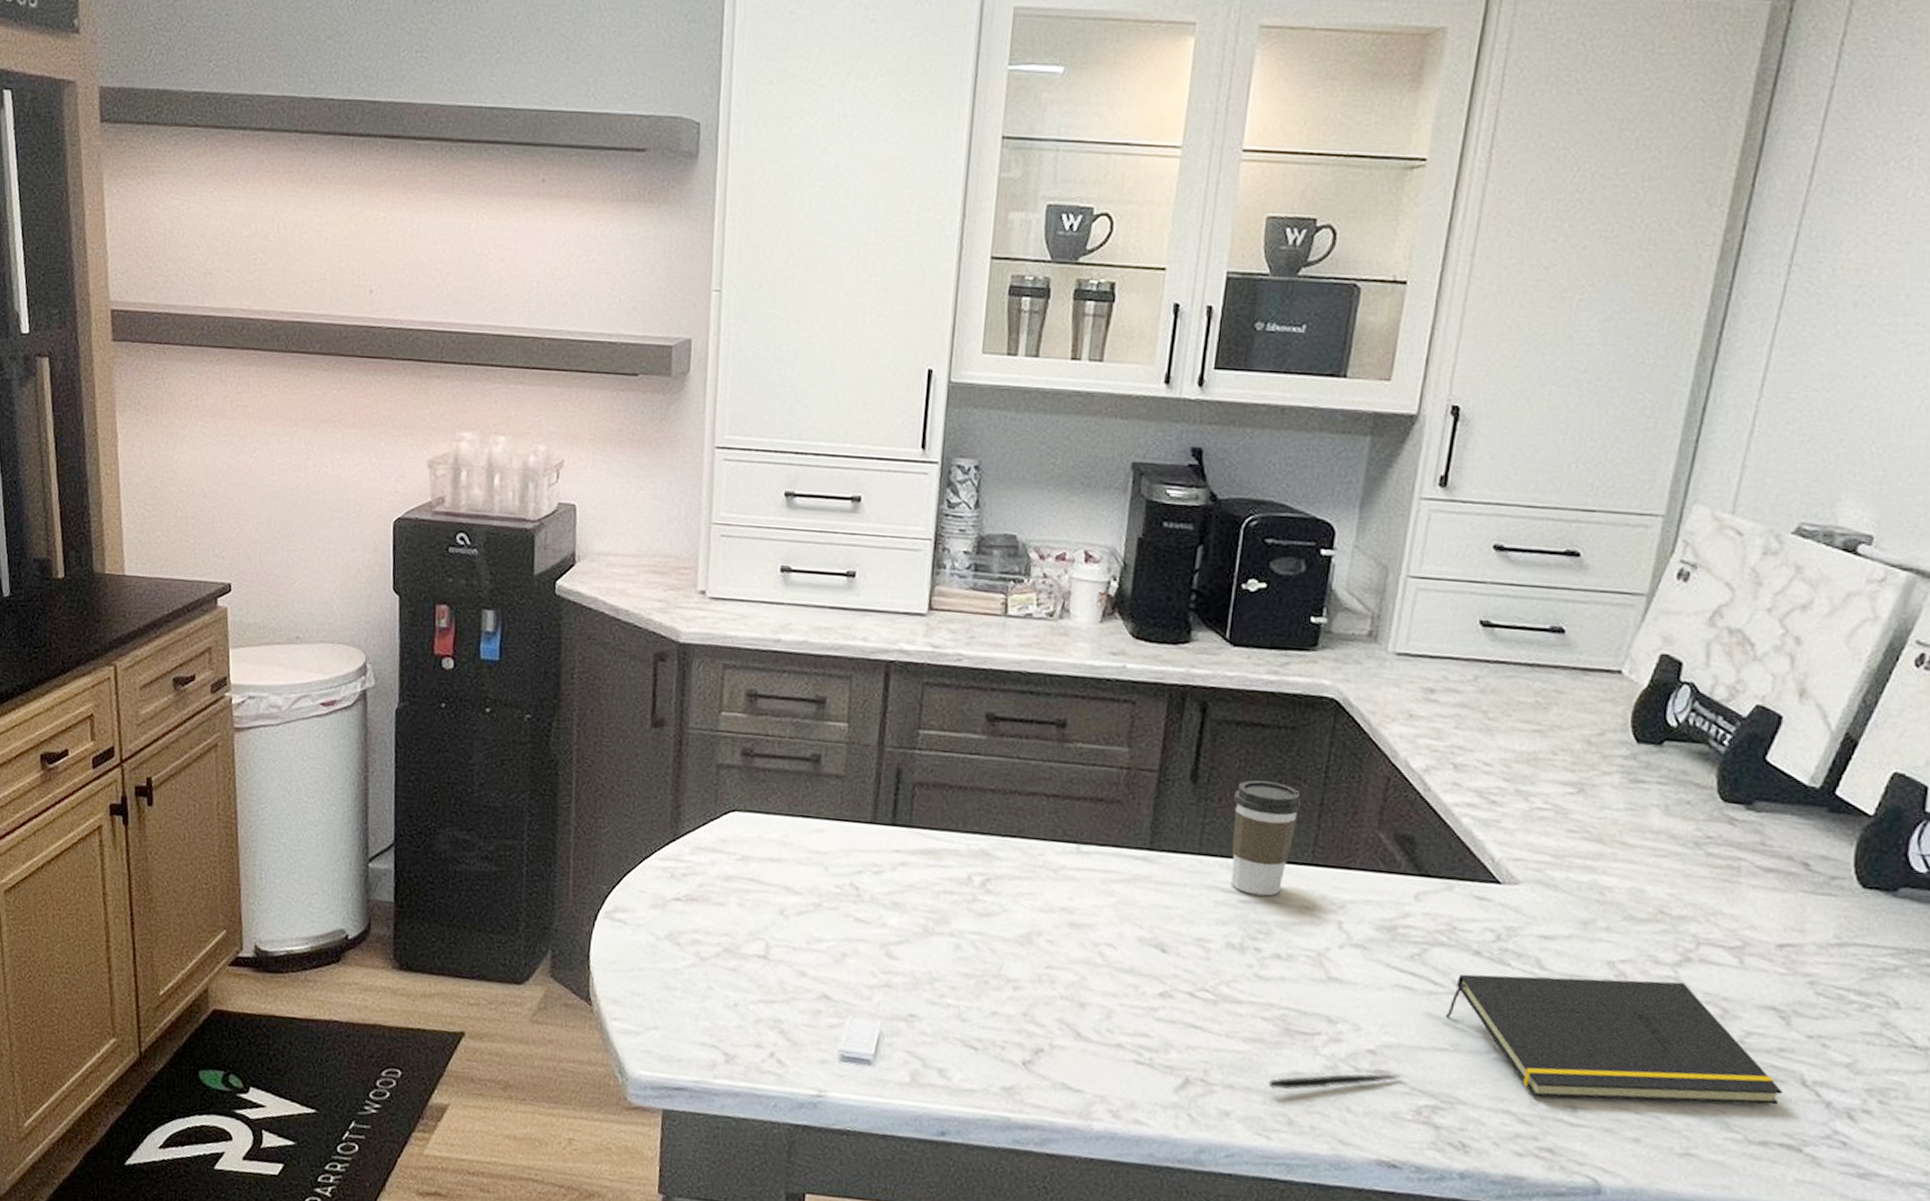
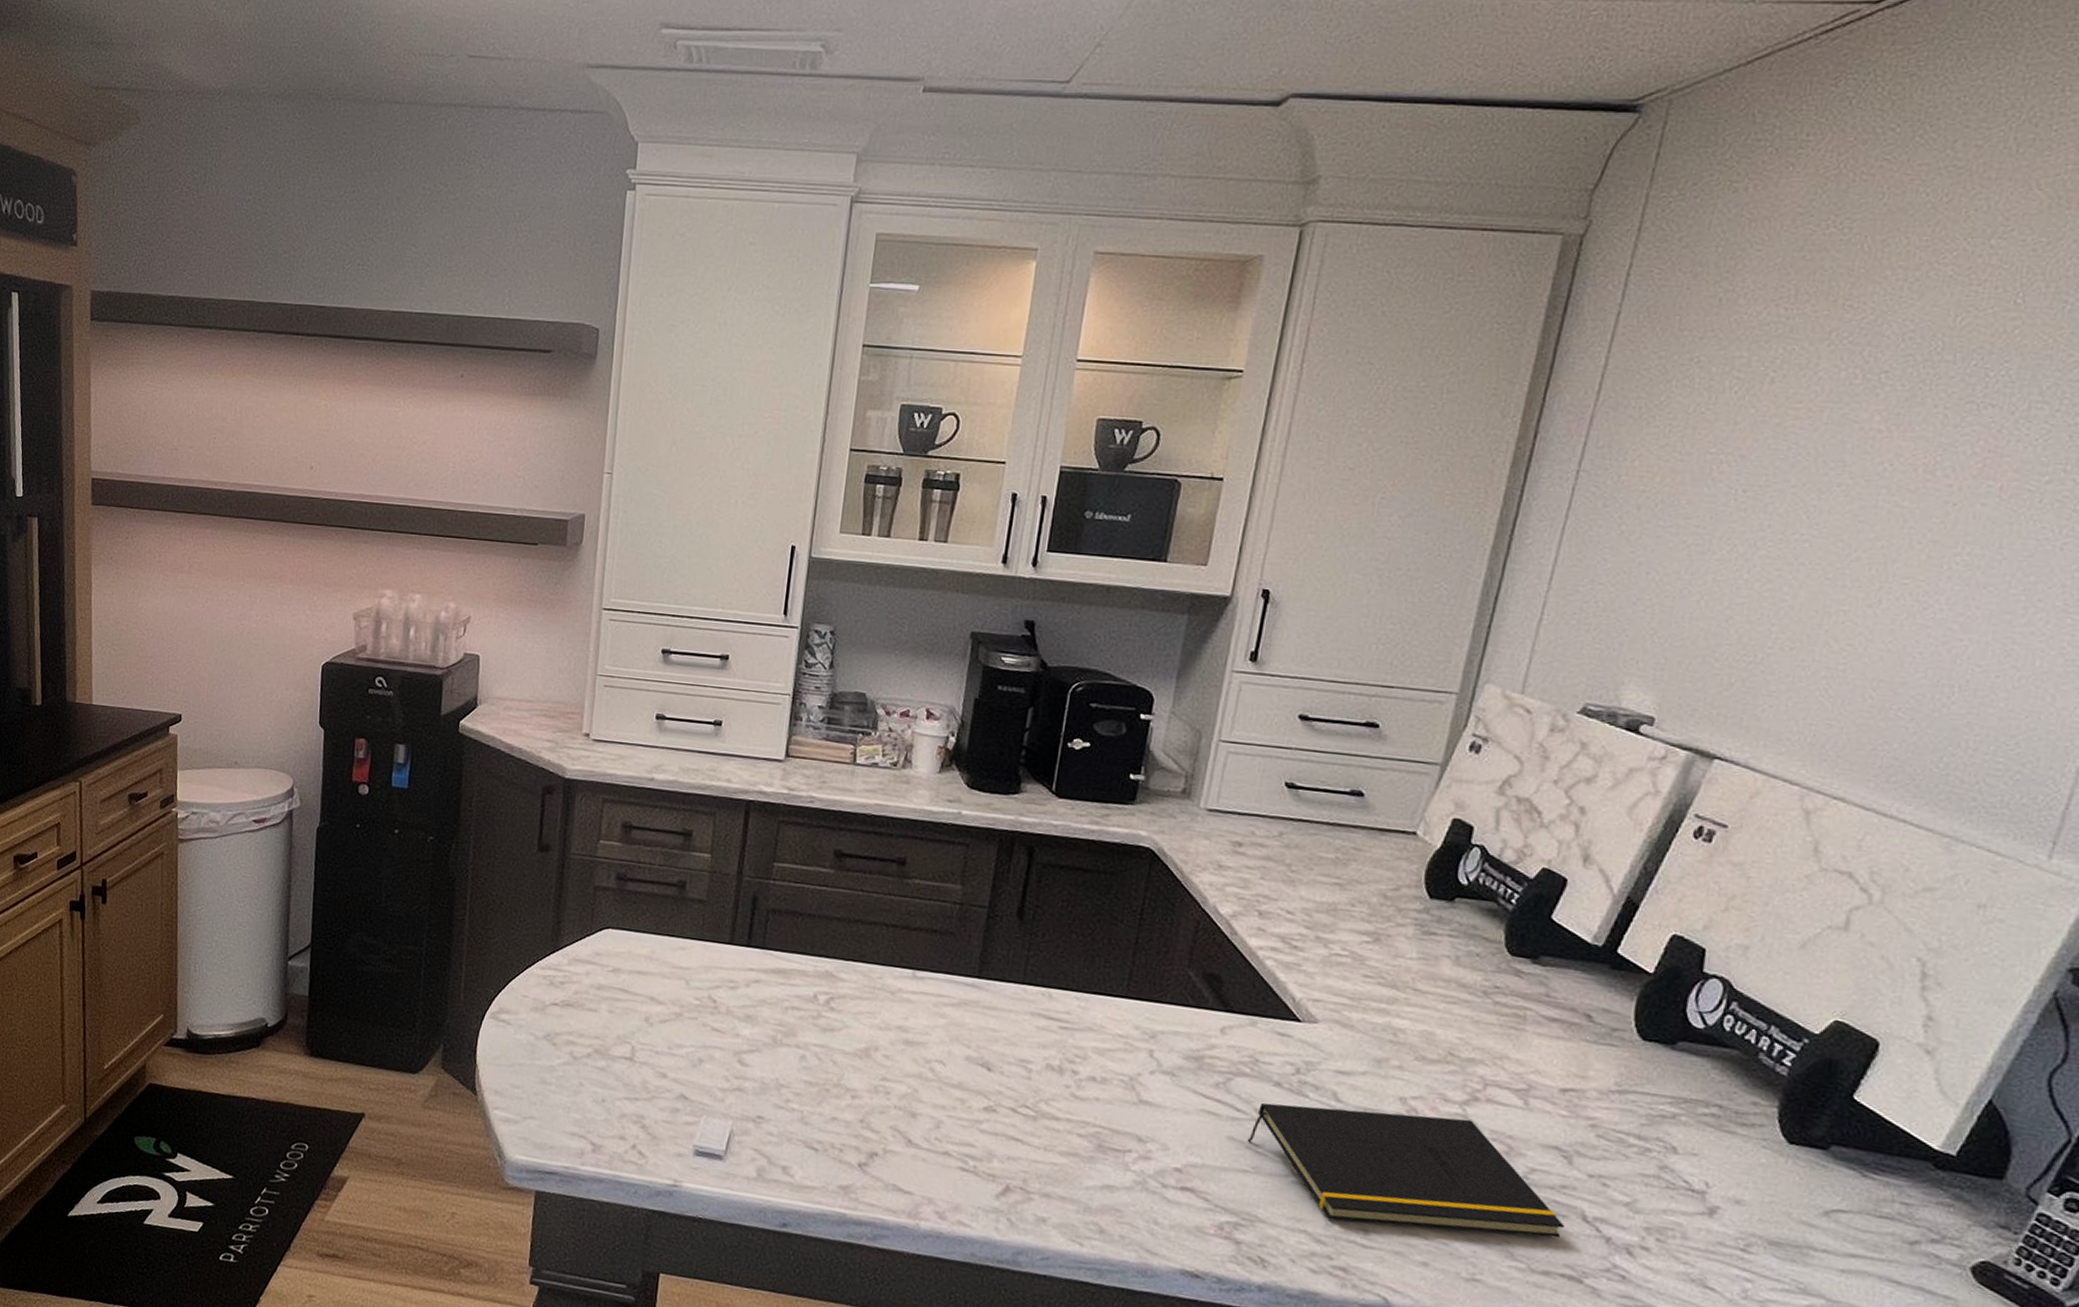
coffee cup: present [1230,780,1302,896] -> none [1051,918,1118,1024]
pen: present [1268,1073,1401,1090] -> none [1082,1189,1205,1201]

